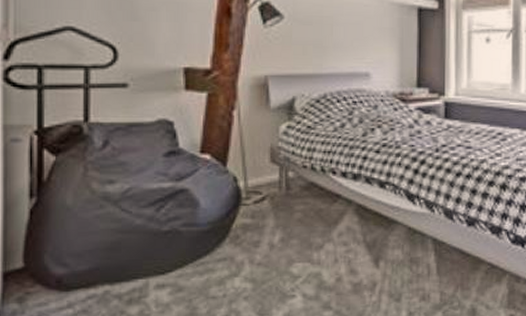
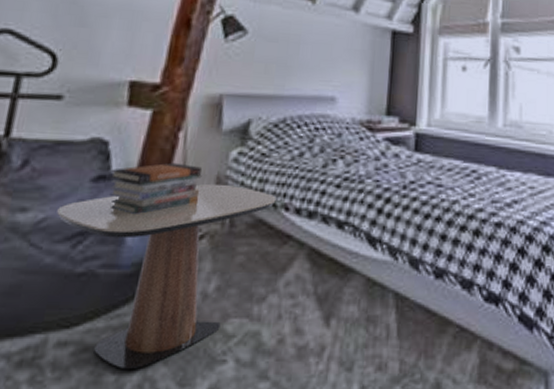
side table: none [139,154,324,305] -> present [57,183,276,370]
book stack: none [178,137,258,183] -> present [109,162,202,215]

